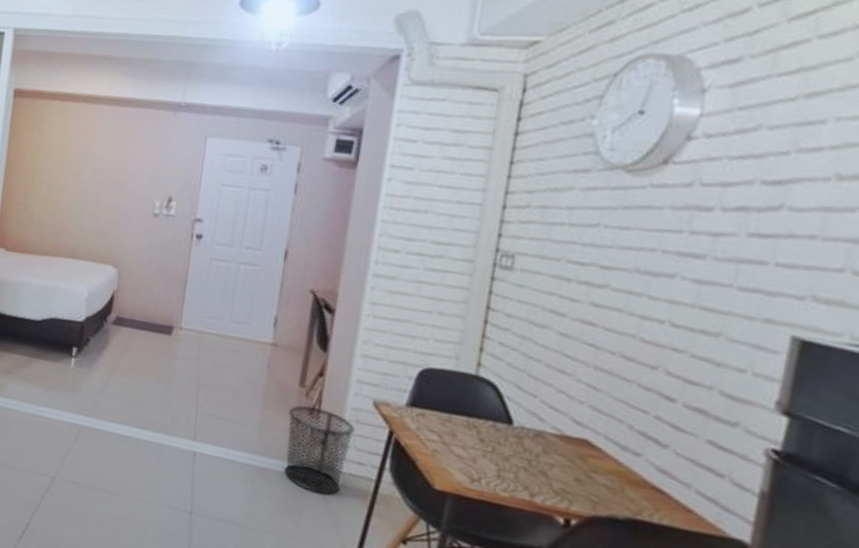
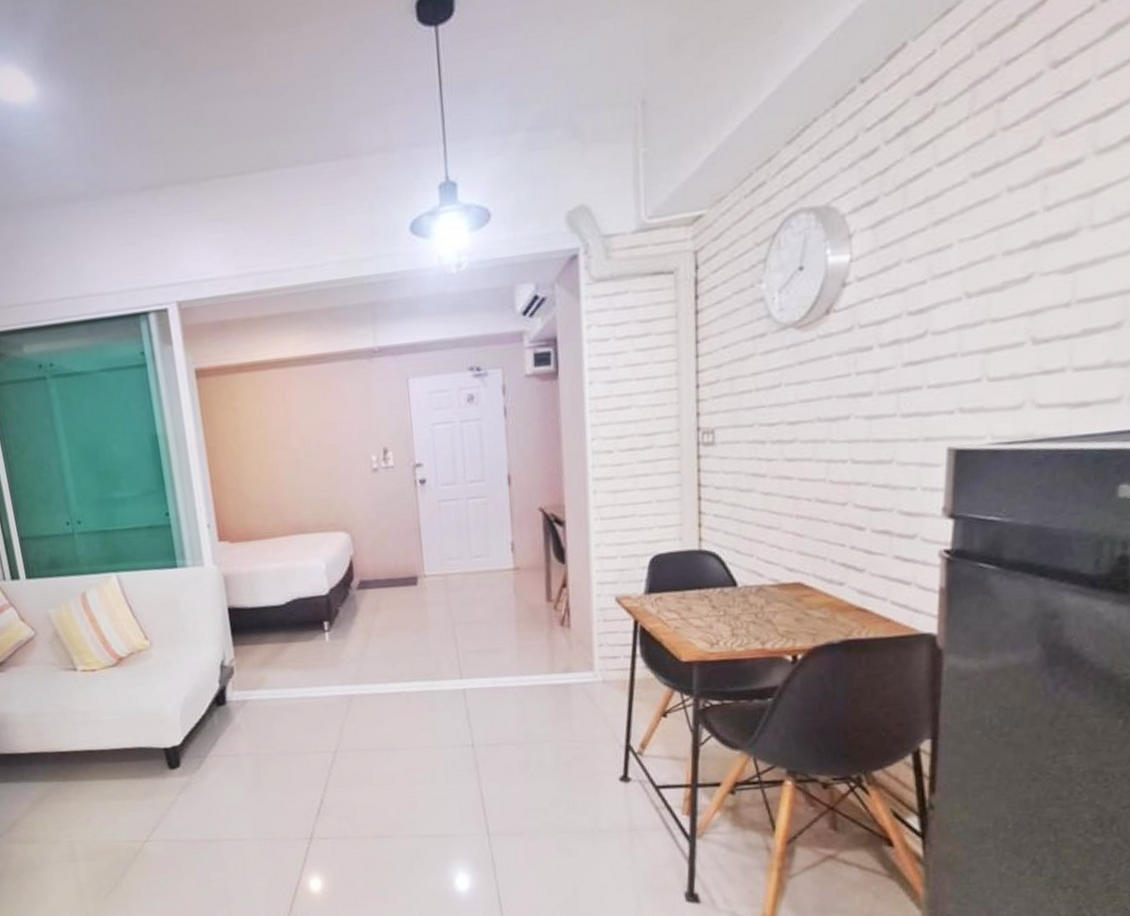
waste bin: present [283,405,355,495] -> none [541,616,604,695]

